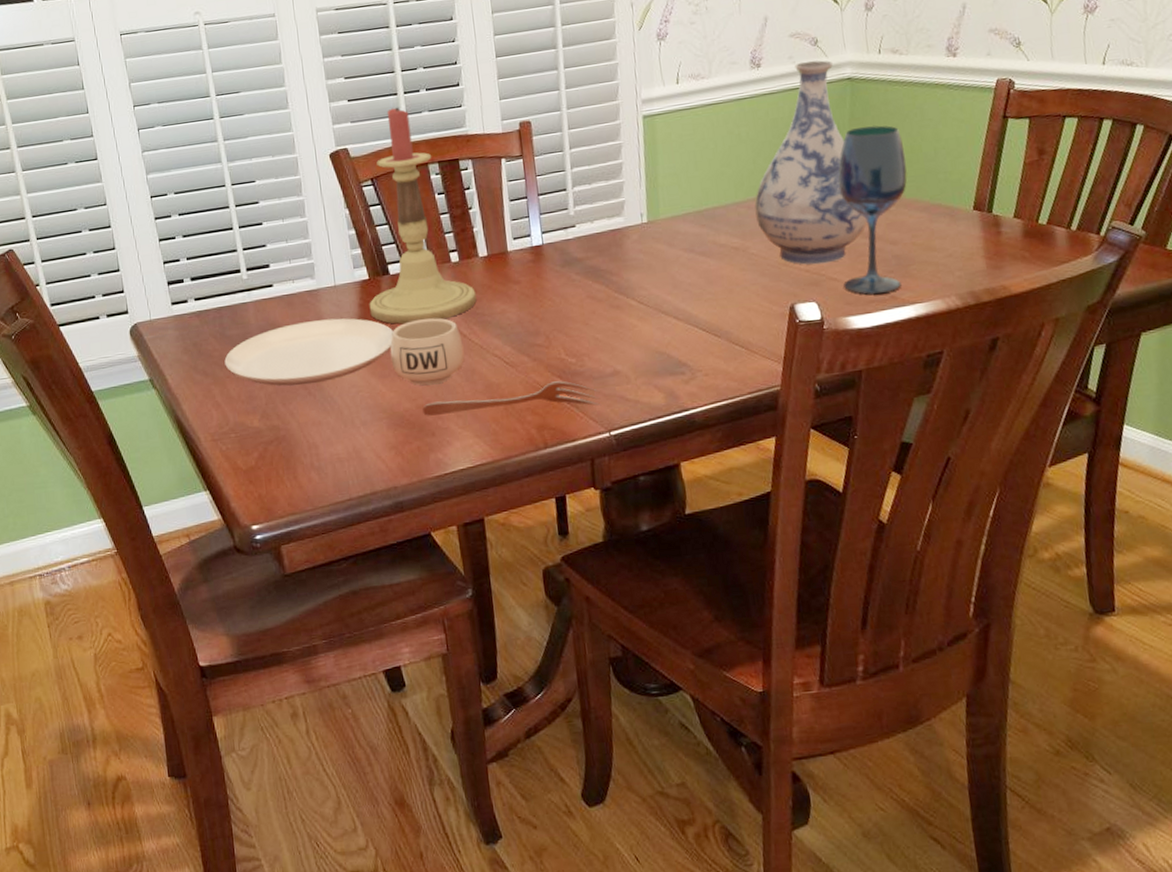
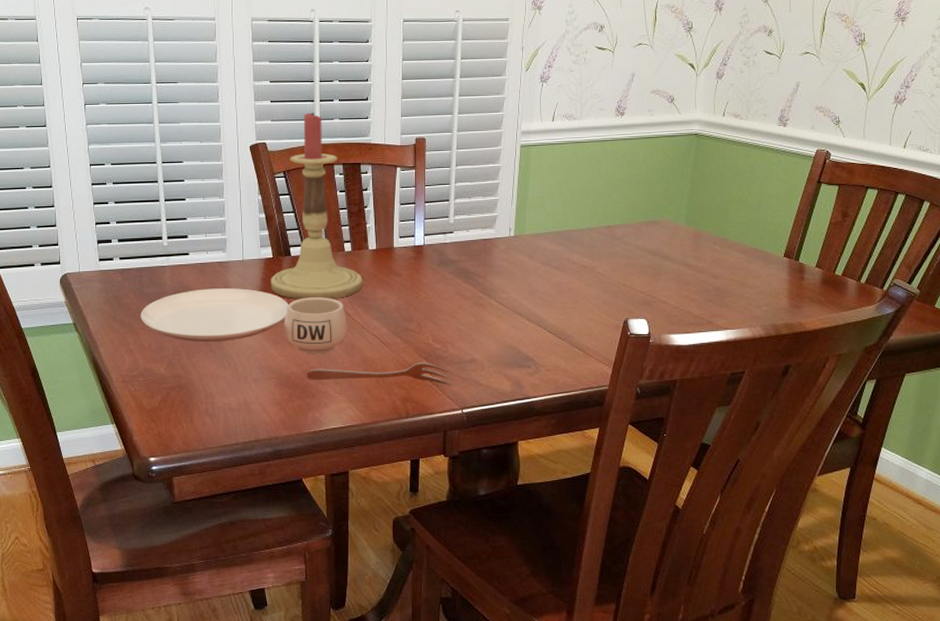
vase: present [754,60,868,265] -> none [605,115,697,288]
wineglass: present [837,125,908,294] -> none [670,176,735,317]

